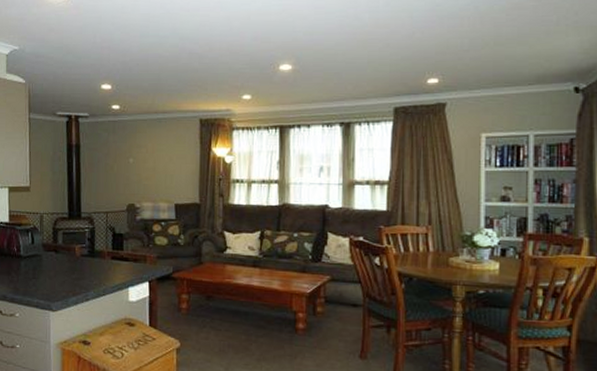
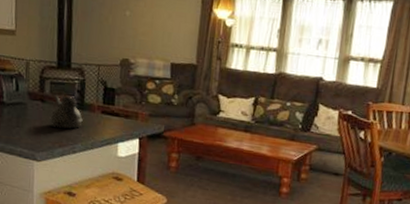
teapot: none [62,244,94,278] -> present [48,94,83,130]

